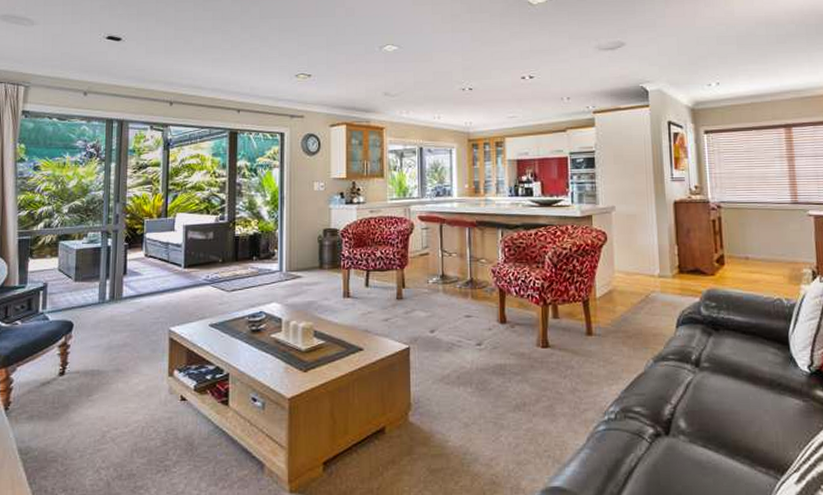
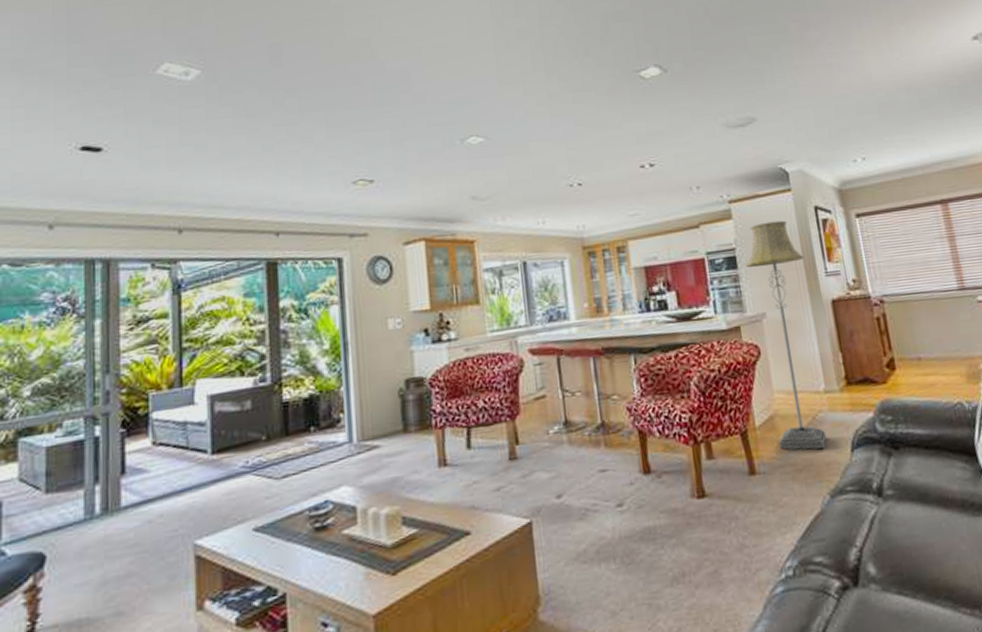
floor lamp: none [602,131,657,323] -> present [746,220,827,450]

